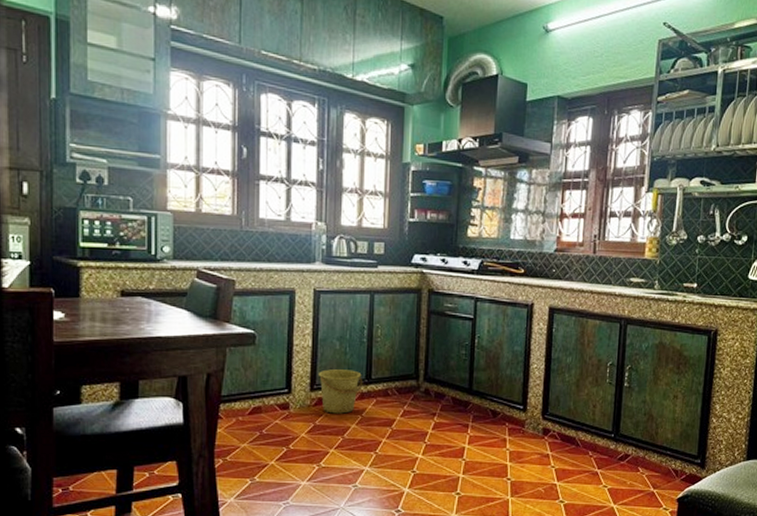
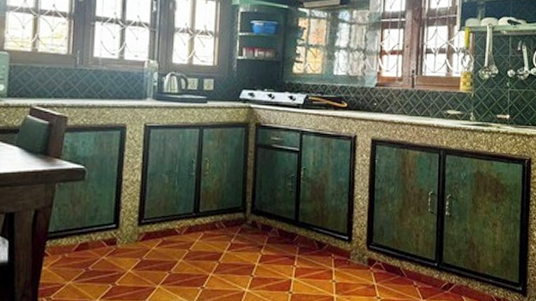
bucket: present [318,369,363,414] -> none [146,203,191,248]

